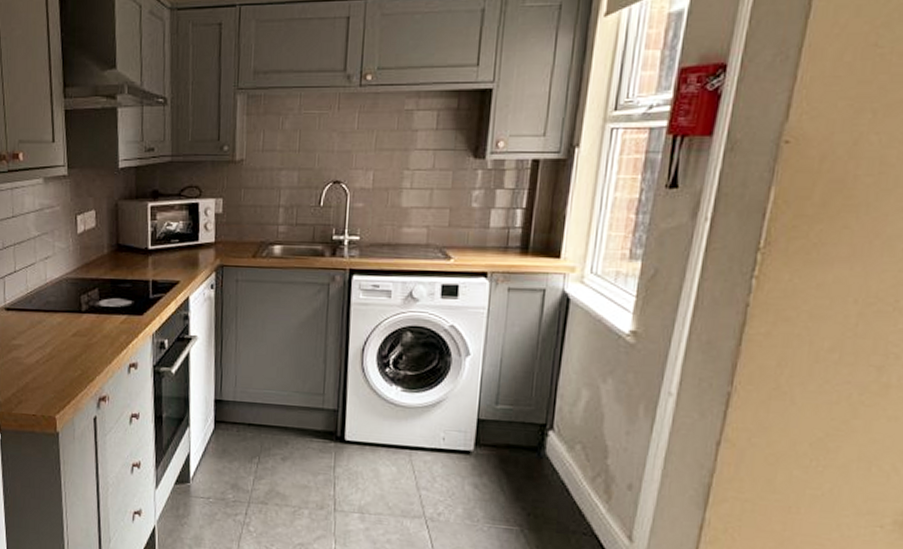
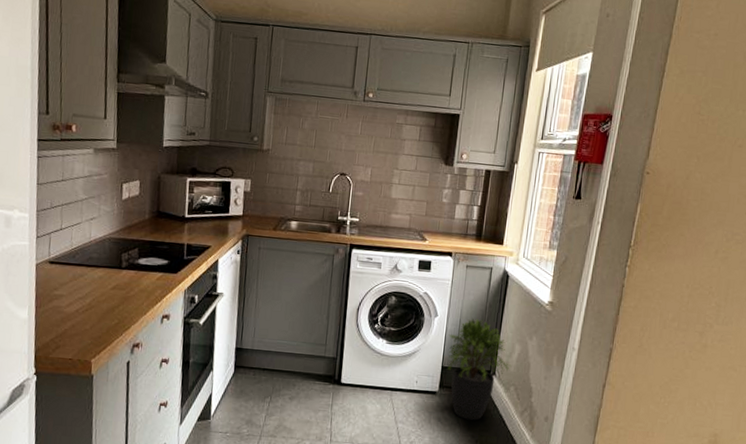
potted plant: none [485,357,577,488] -> present [447,319,512,420]

